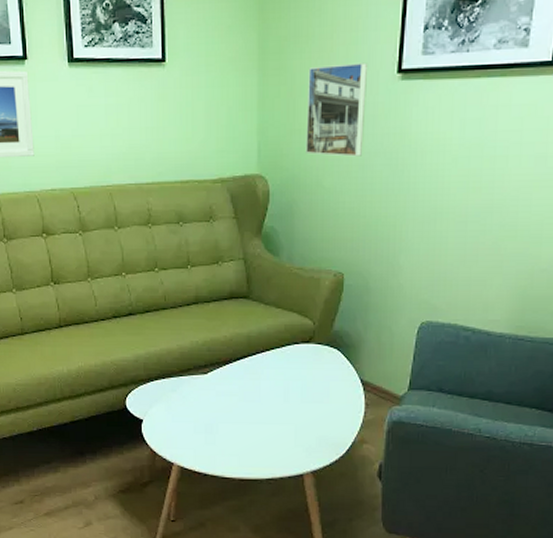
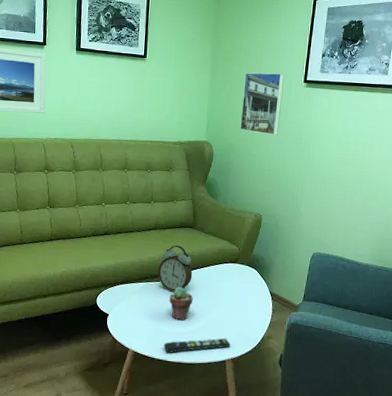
alarm clock: none [203,324,251,385] -> present [157,245,193,291]
remote control: none [219,444,310,468] -> present [164,338,231,354]
potted succulent: none [221,380,254,424] -> present [169,287,193,321]

